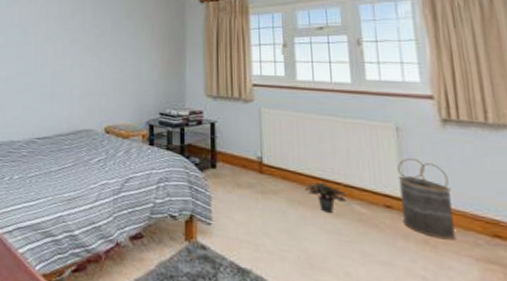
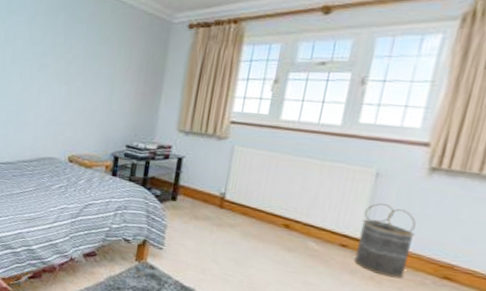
potted plant: present [304,182,347,213] -> none [262,219,304,247]

